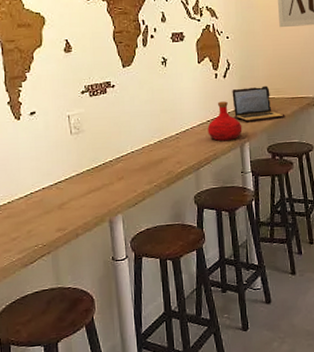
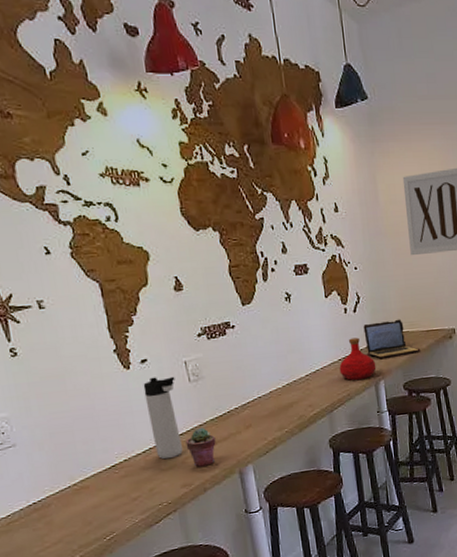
thermos bottle: none [30,128,60,204] -> present [143,376,183,460]
potted succulent: none [63,176,90,214] -> present [185,427,216,467]

